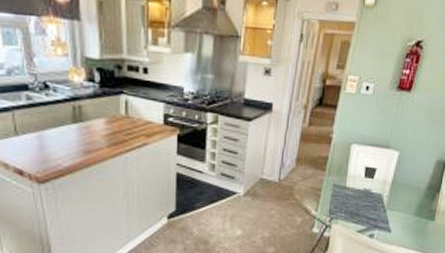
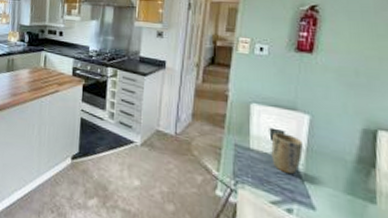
plant pot: none [363,170,390,205] -> present [271,132,303,174]

